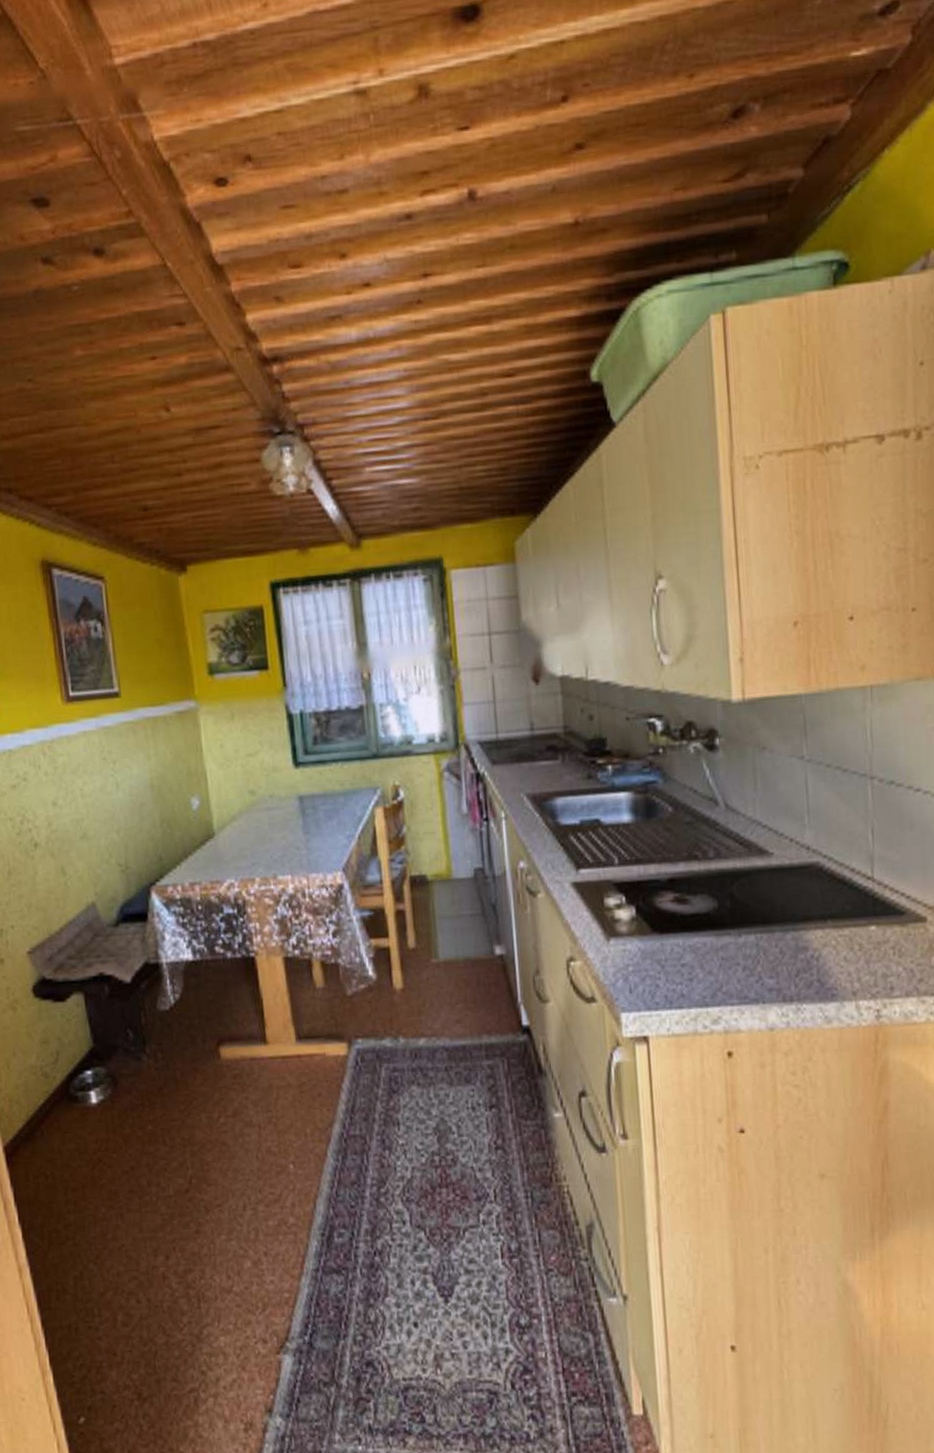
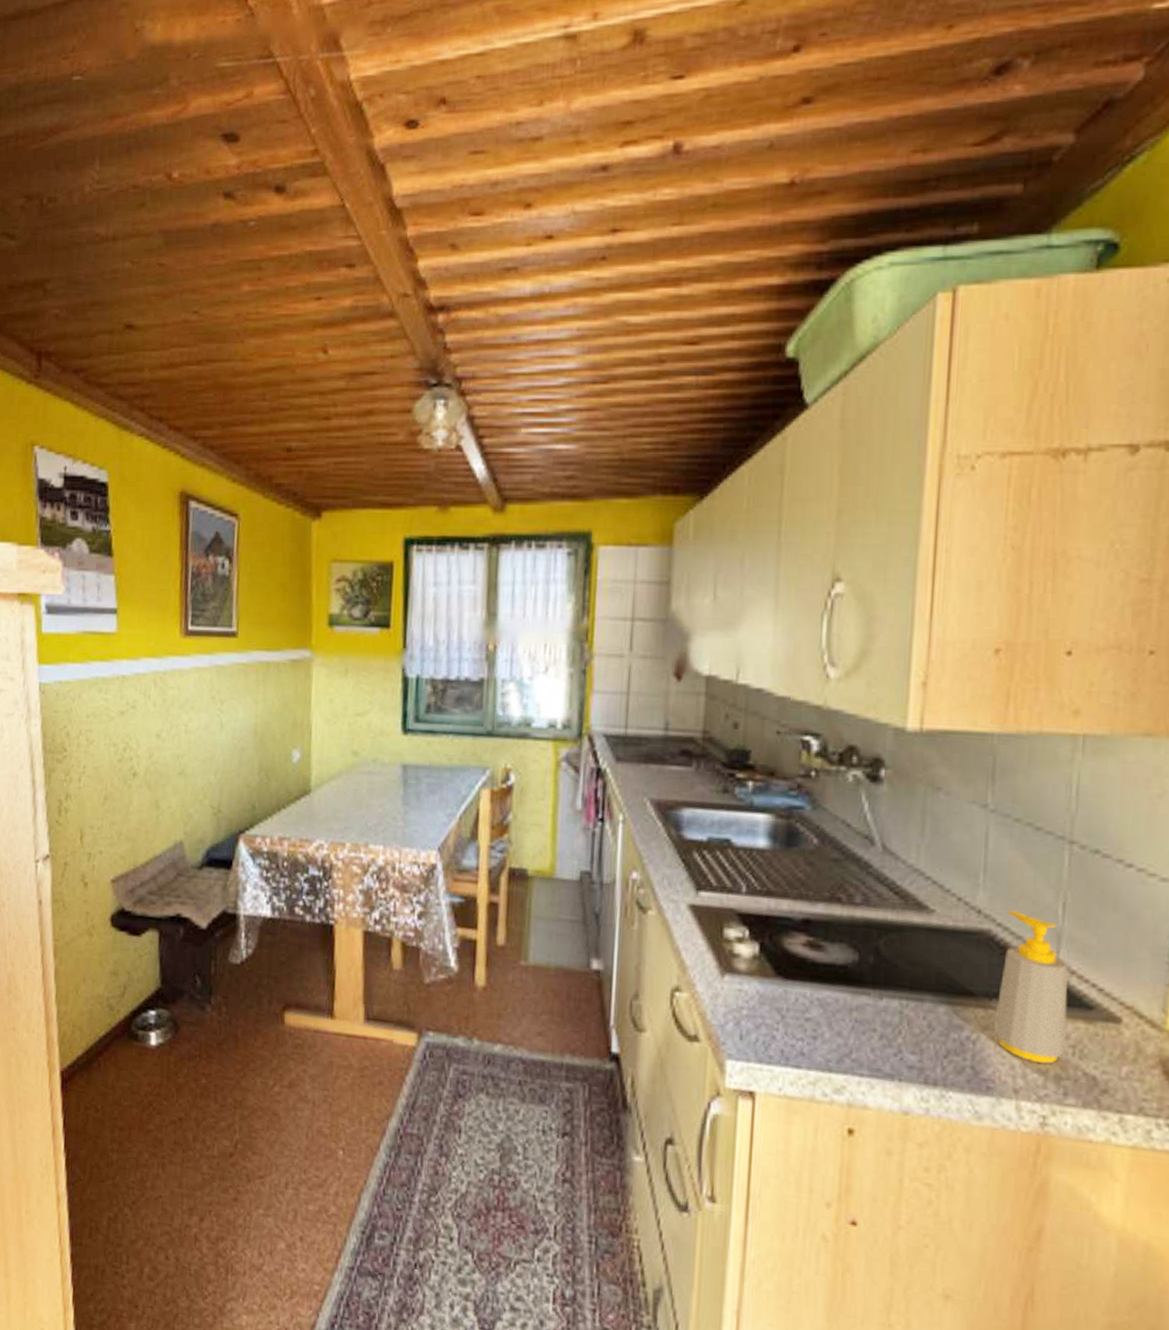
soap bottle: none [829,843,887,966] -> present [994,911,1069,1064]

